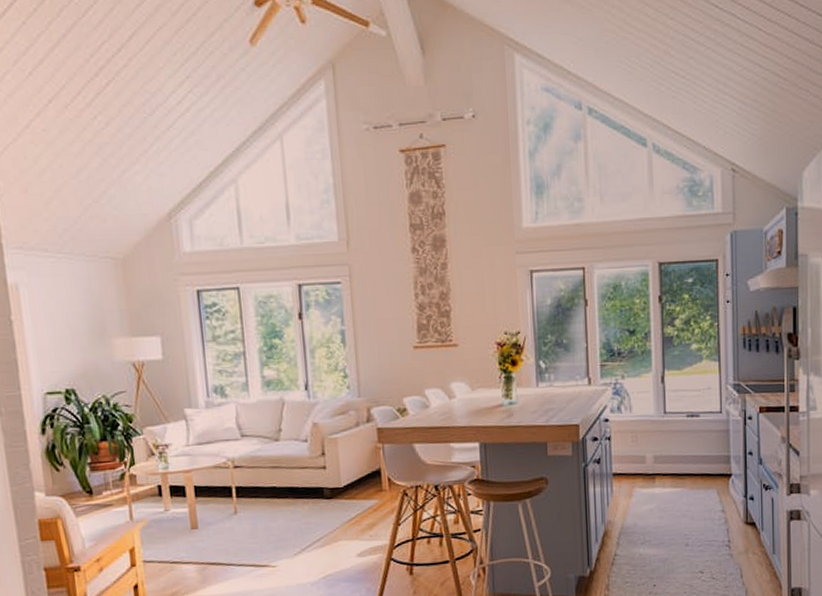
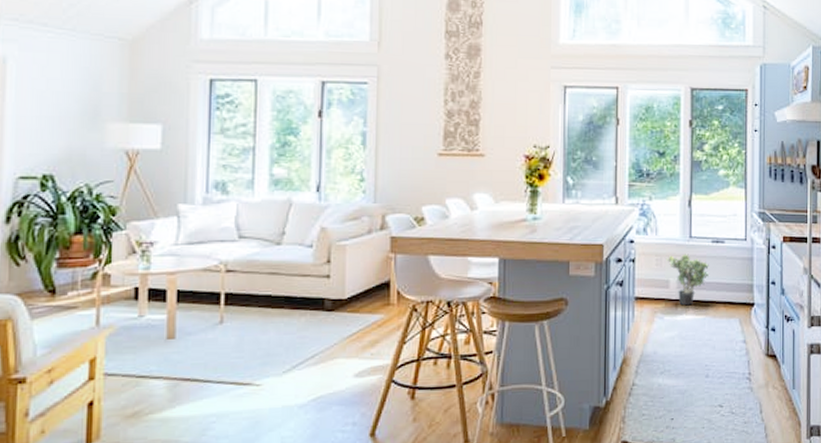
potted plant: none [642,429,686,480] -> present [667,254,710,306]

